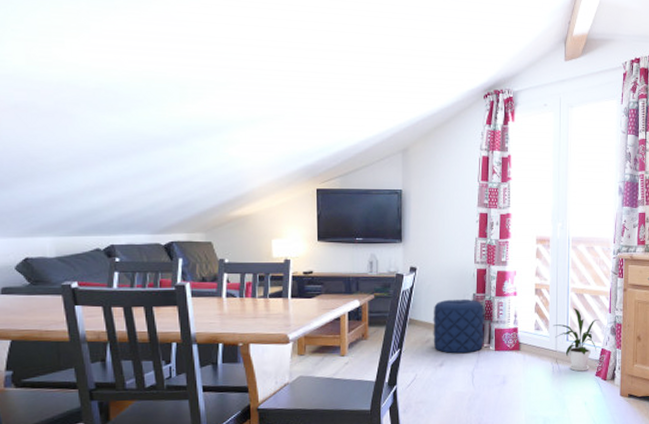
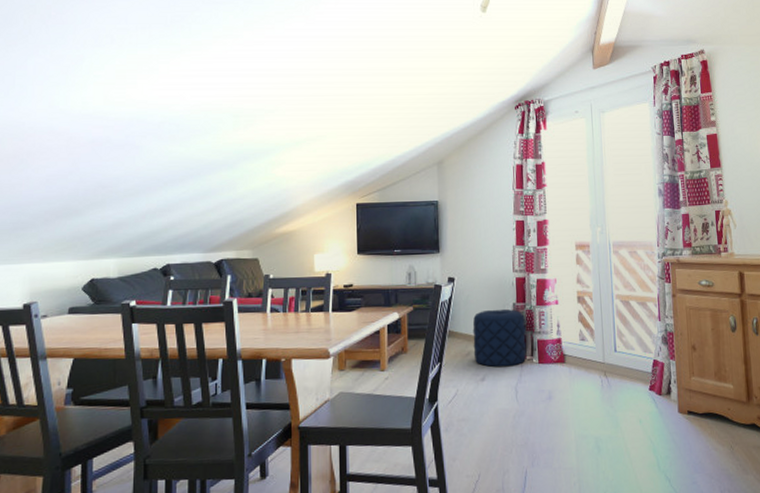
house plant: present [553,307,600,372] -> none [599,316,649,386]

